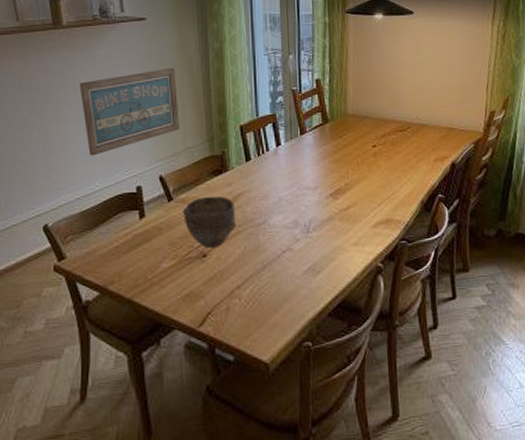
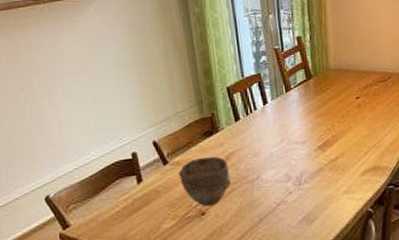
wall art: present [79,67,180,156] -> none [66,34,168,127]

